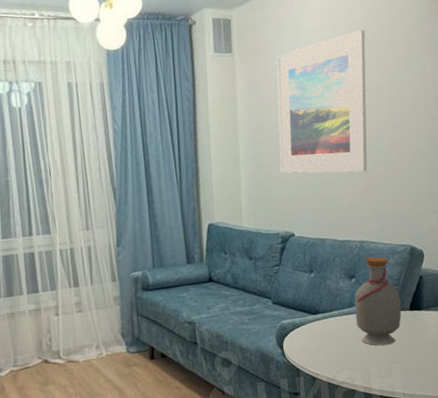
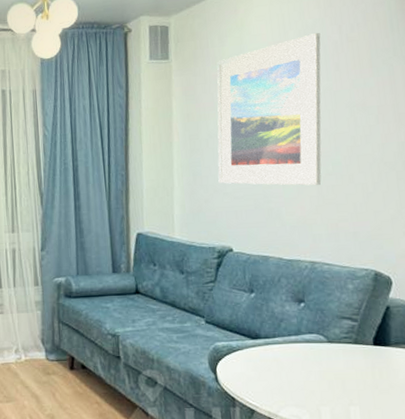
bottle: present [354,257,402,346] -> none [303,280,363,382]

